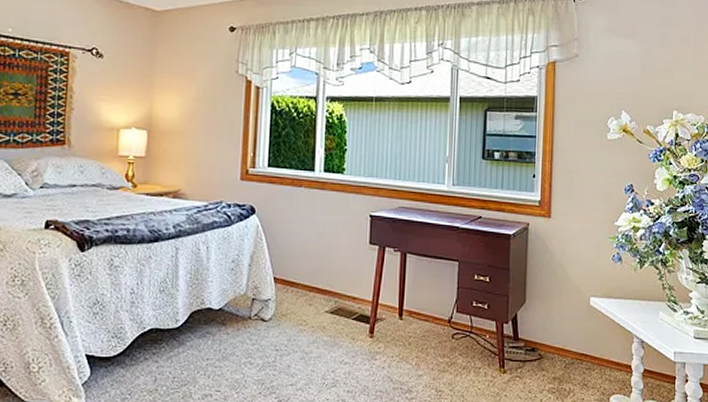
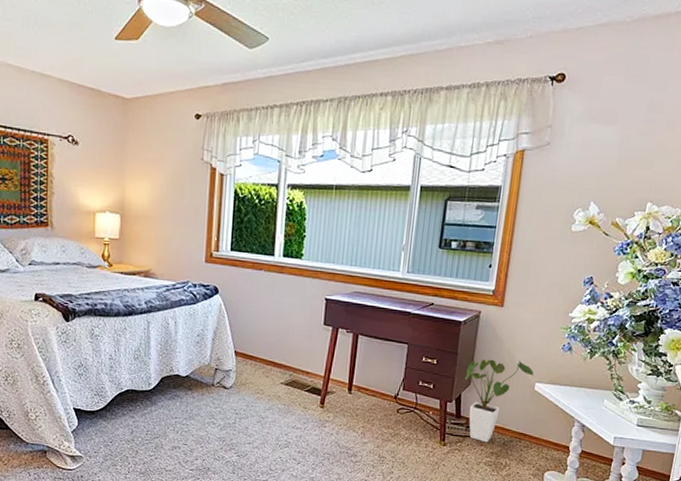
house plant: none [519,274,588,367] -> present [464,359,534,443]

